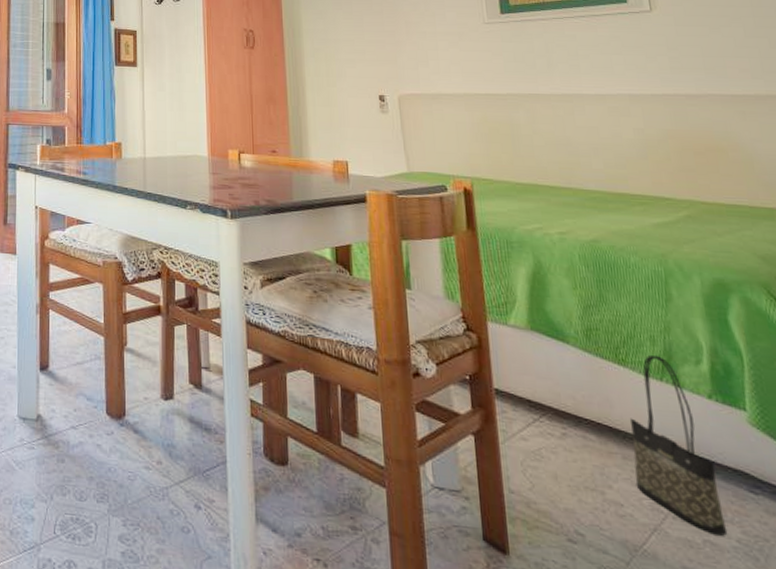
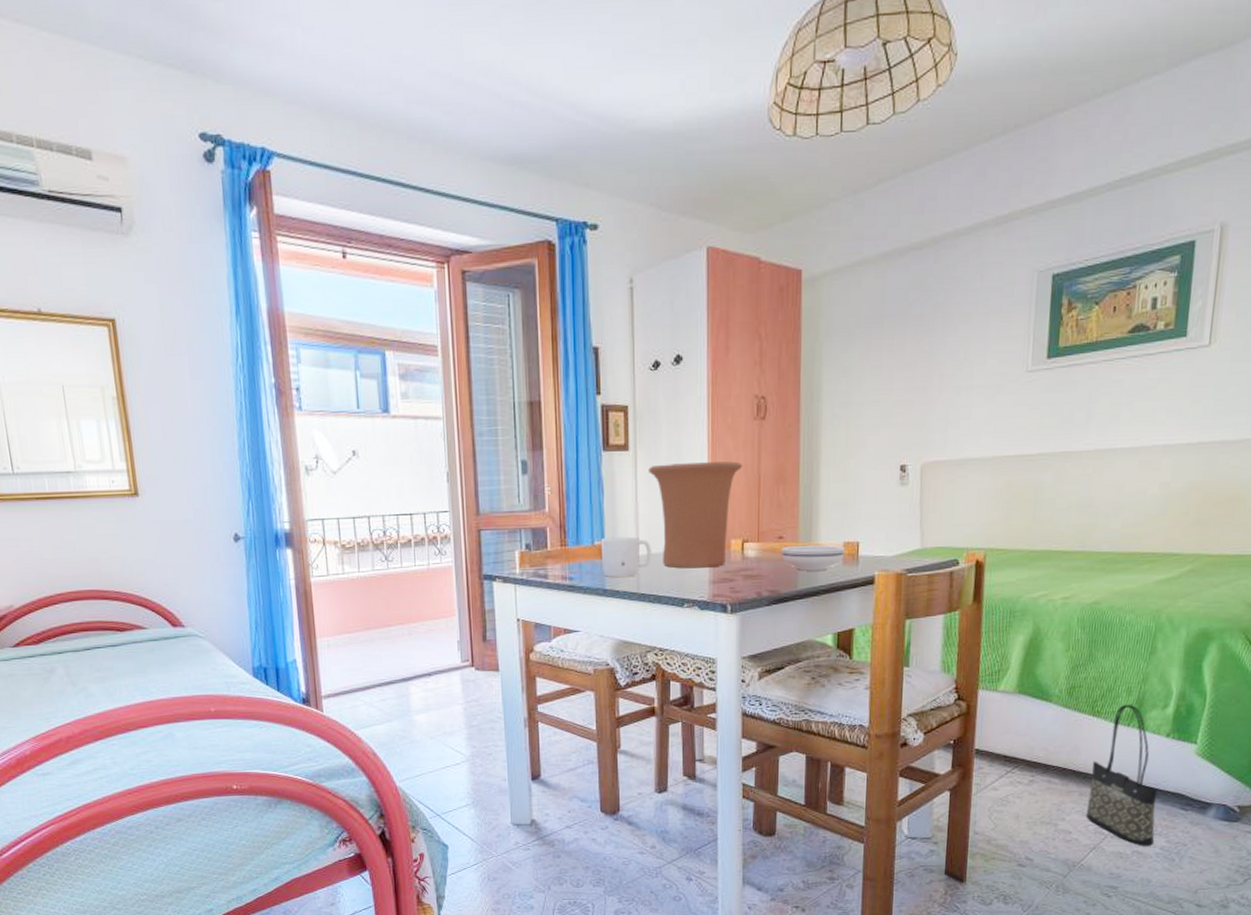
mug: none [112,139,157,177] -> present [600,536,652,578]
vase: none [154,80,237,174] -> present [648,461,743,569]
bowl: none [275,160,335,185] -> present [781,545,845,571]

